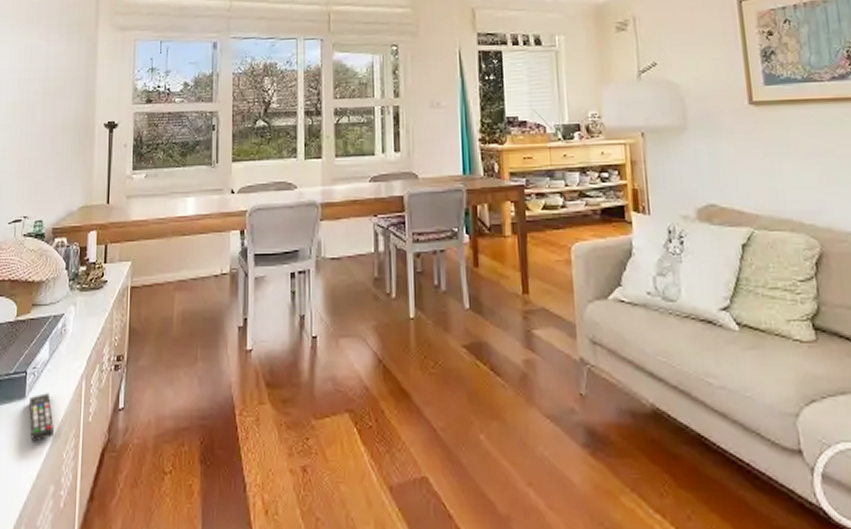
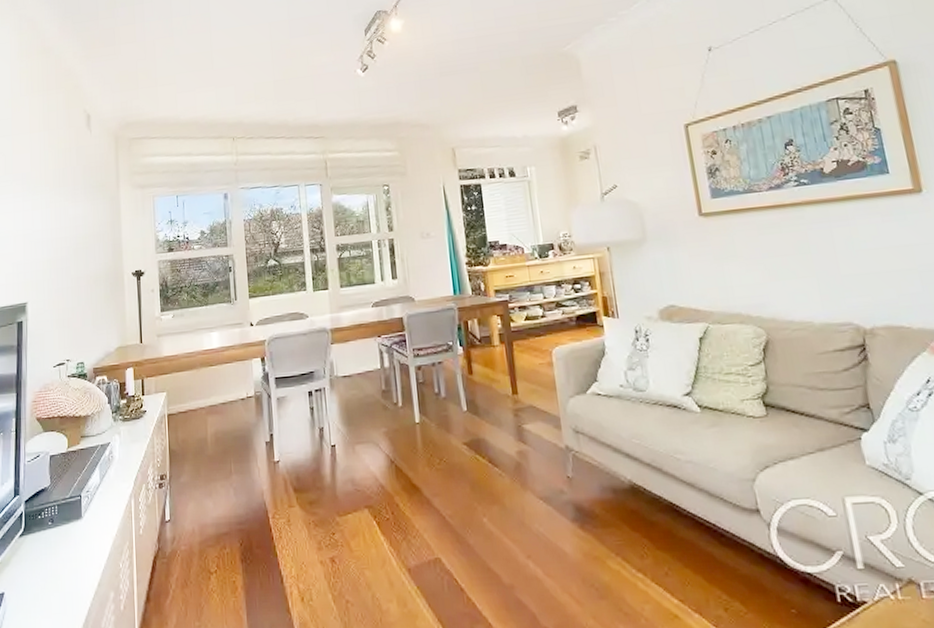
remote control: present [29,393,54,442] -> none [86,512,110,556]

